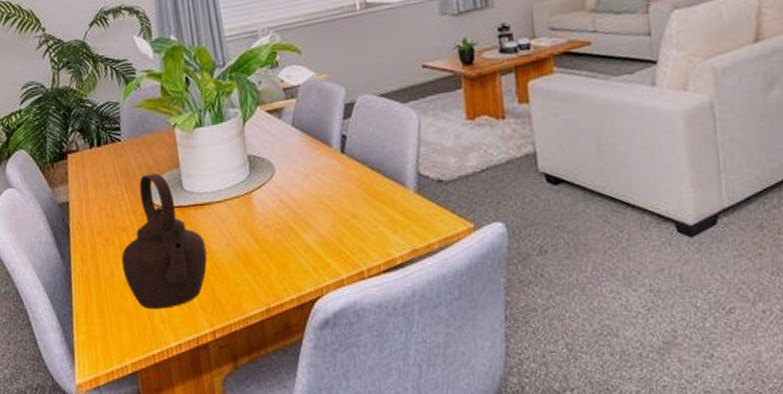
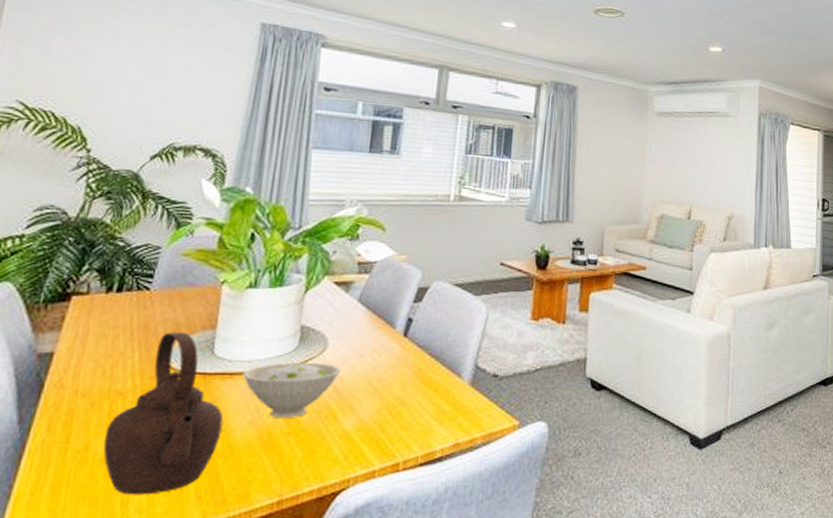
bowl: none [210,186,293,239] -> present [242,362,342,417]

